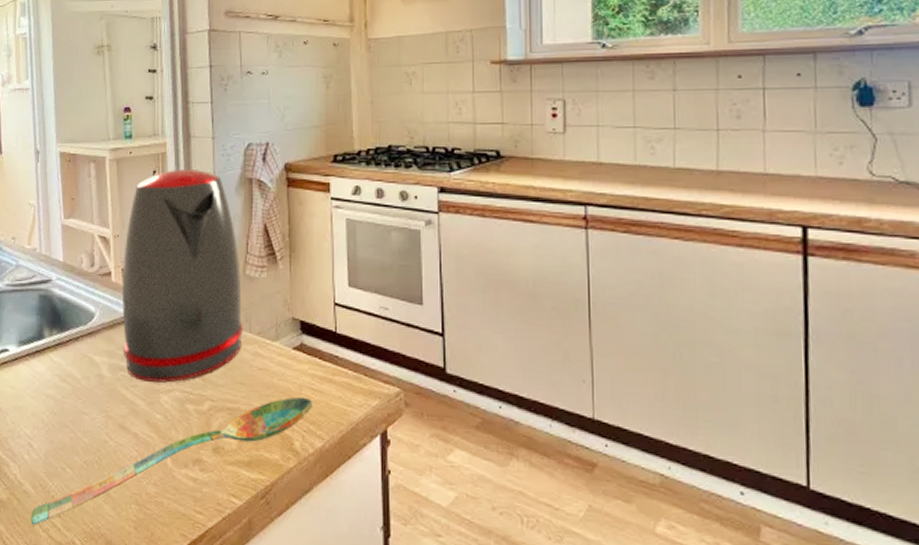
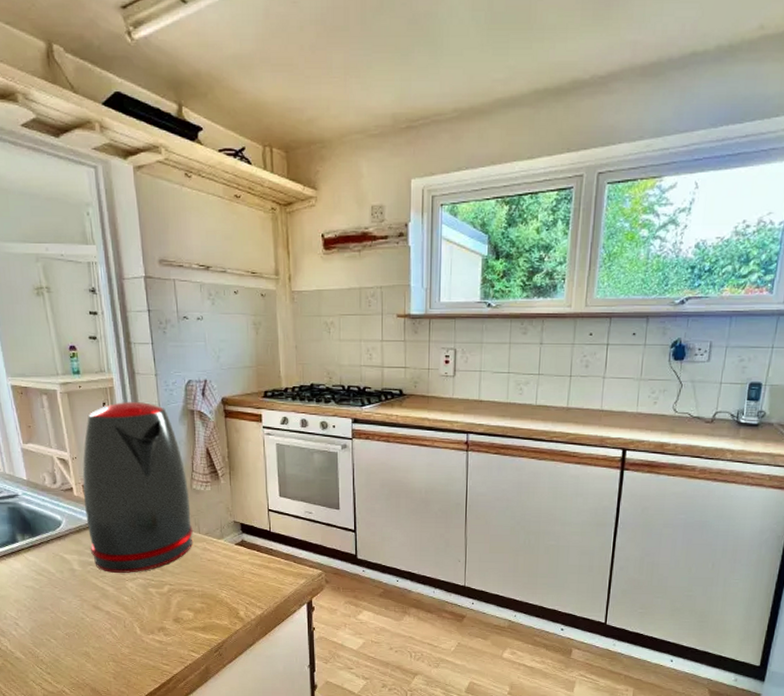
spoon: present [30,396,314,525] -> none [24,579,254,681]

